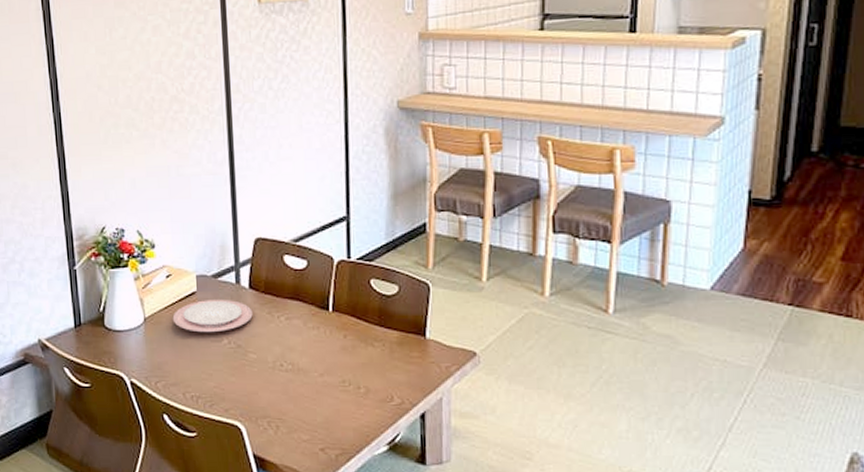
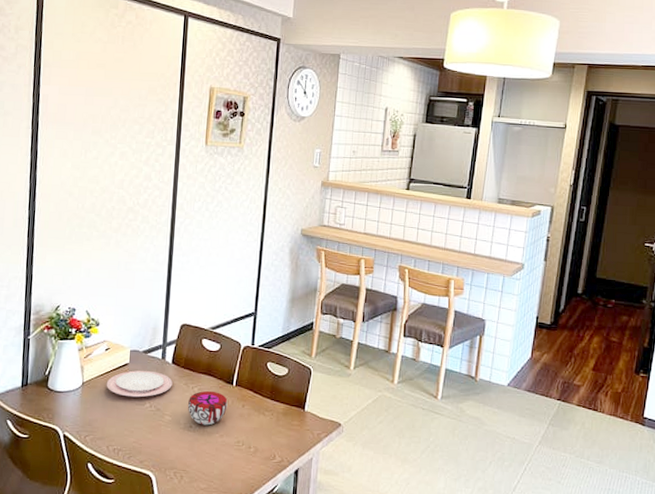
decorative bowl: none [275,319,325,363] -> present [188,390,228,426]

